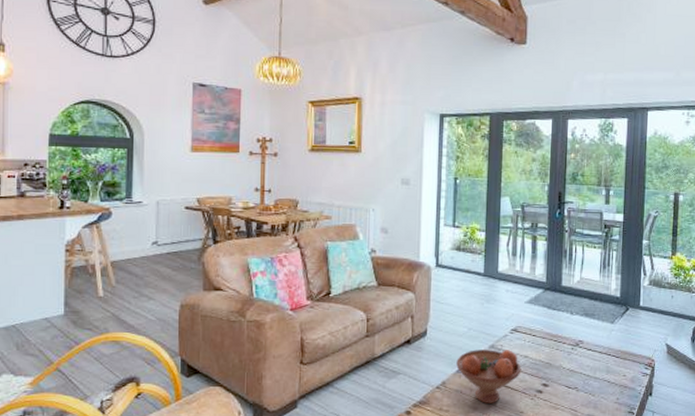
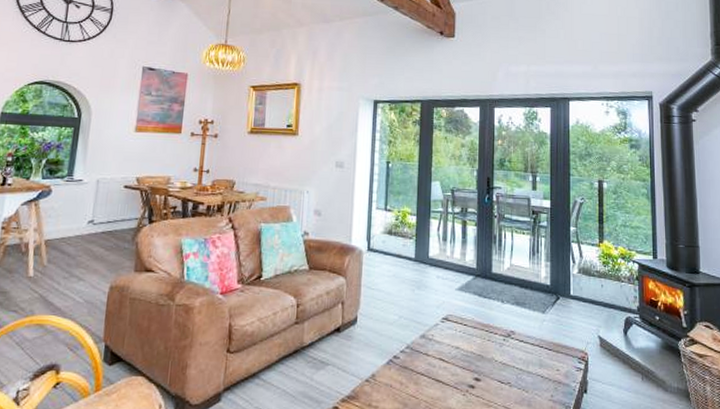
fruit bowl: present [456,350,522,403] -> none [386,339,453,399]

